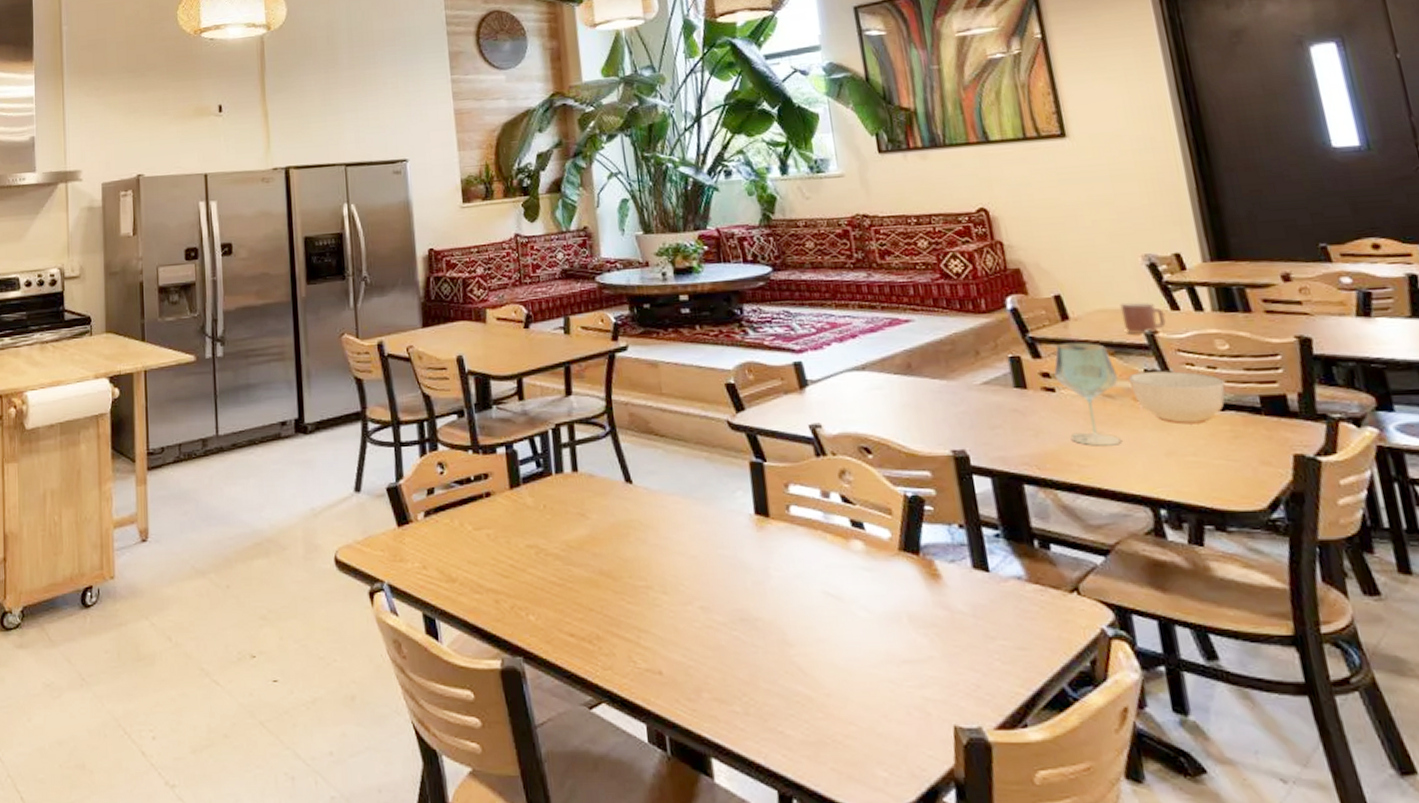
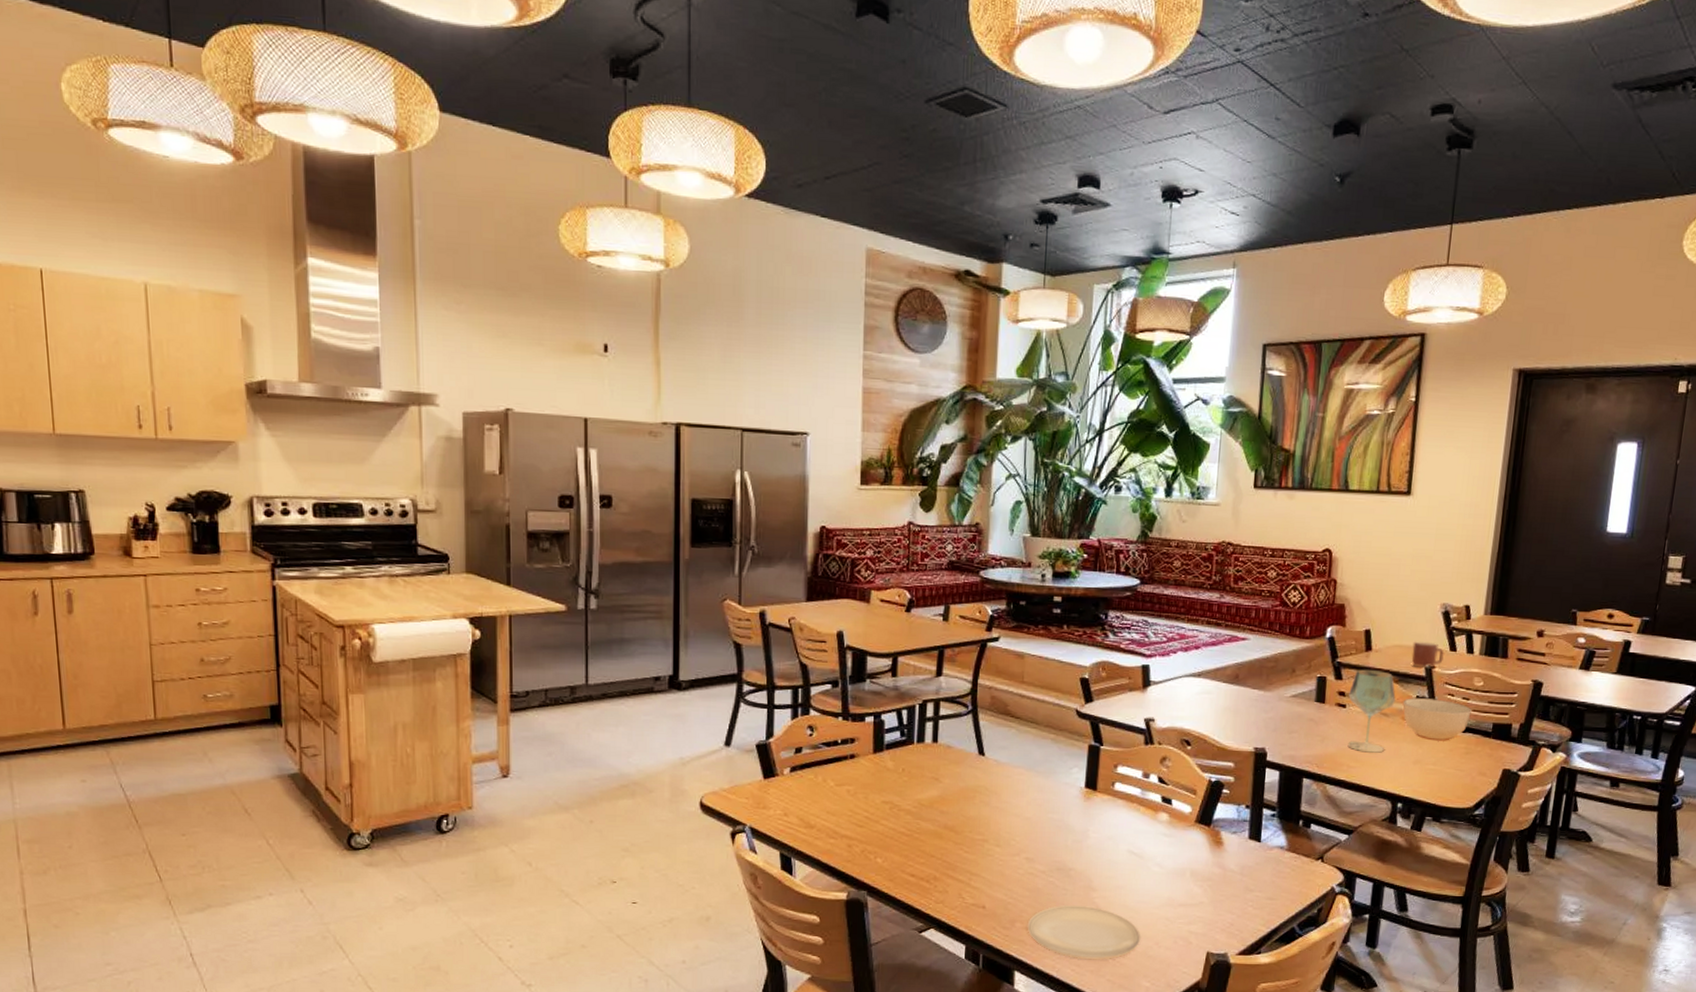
plate: none [716,667,864,741] -> present [1027,905,1141,960]

